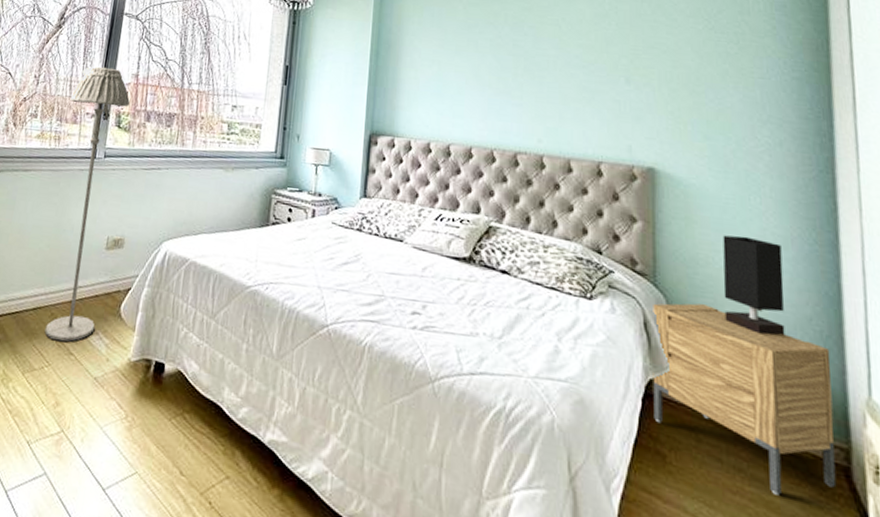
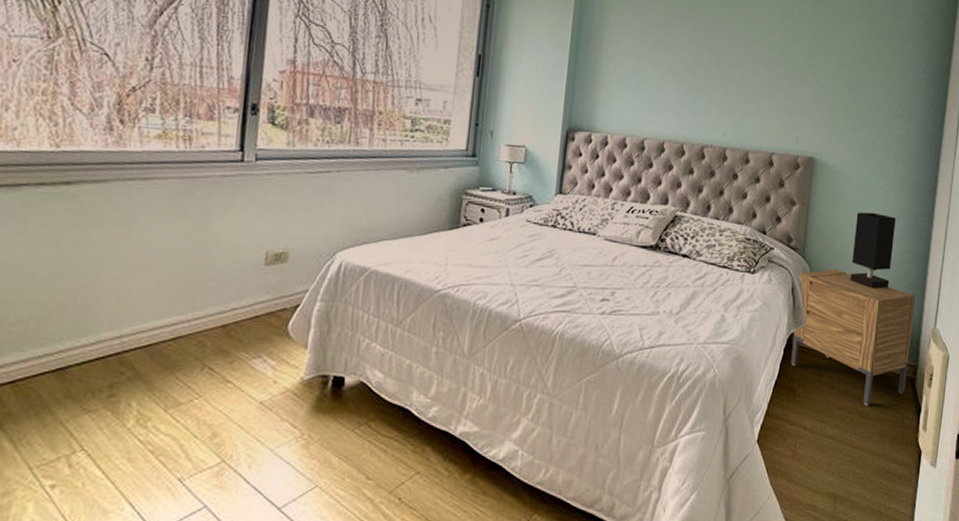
floor lamp: present [44,66,130,342] -> none [190,48,286,370]

